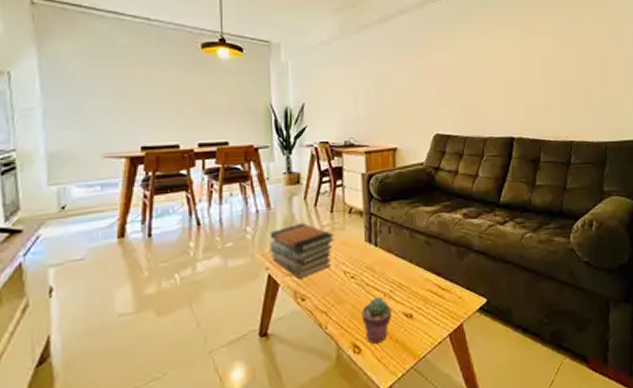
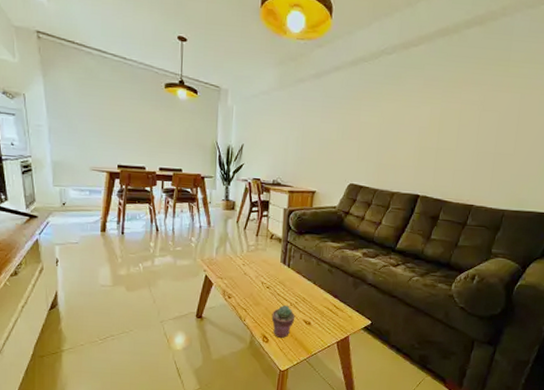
book stack: present [269,222,335,279] -> none [208,240,258,282]

